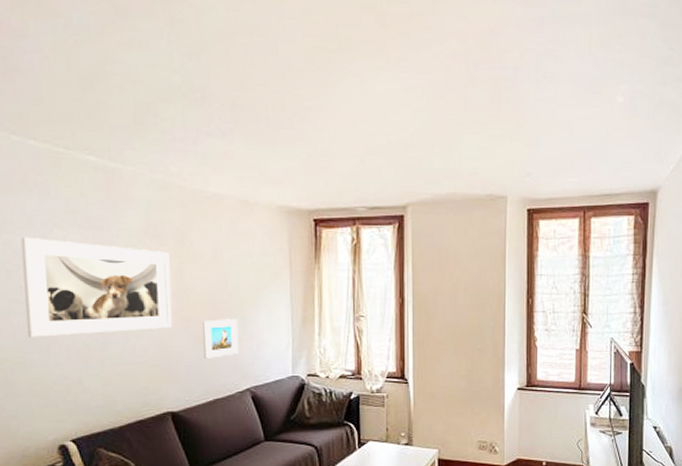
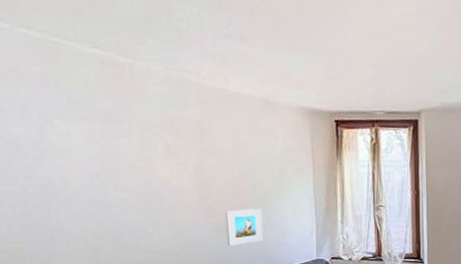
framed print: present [21,236,173,338] -> none [14,126,193,230]

